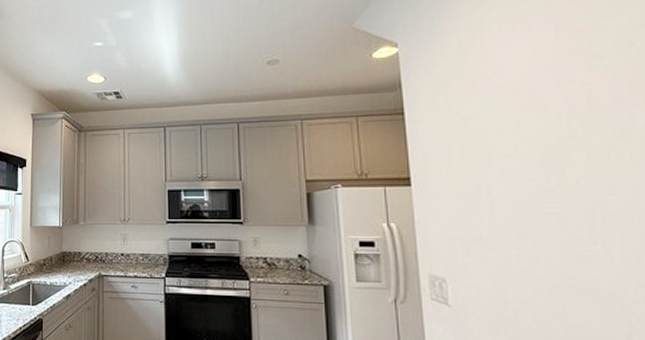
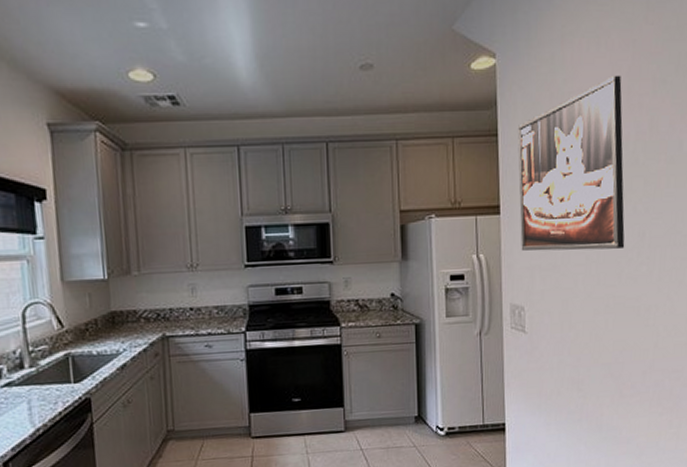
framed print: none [426,53,569,225] -> present [518,75,625,251]

